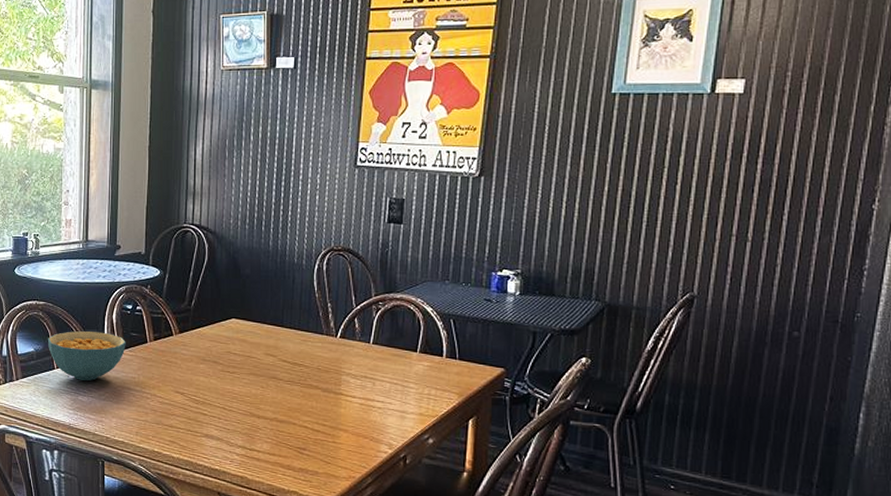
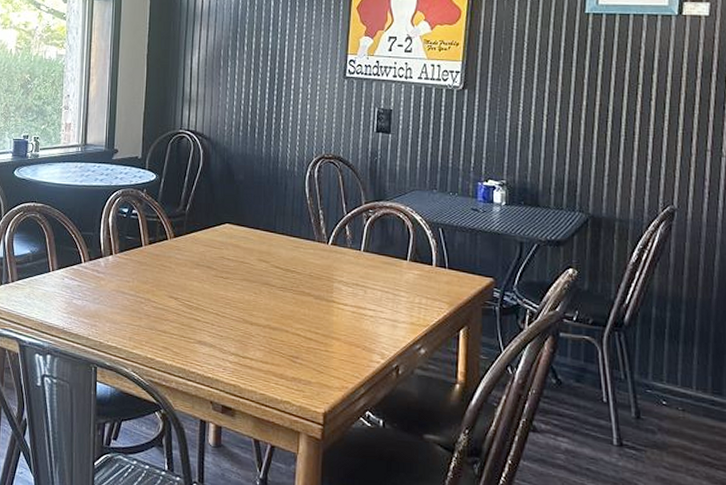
cereal bowl: present [47,331,126,381] -> none [44,233,121,284]

